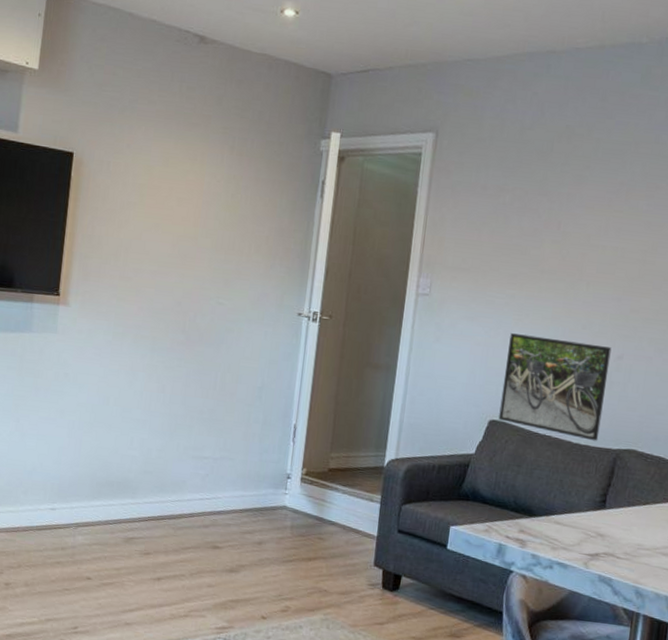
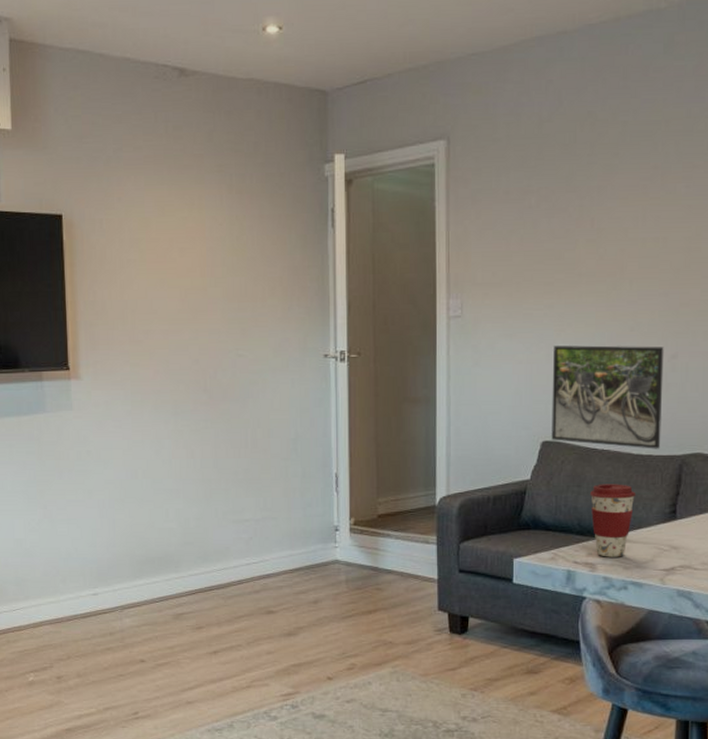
coffee cup: none [527,466,571,538] -> present [590,484,637,557]

